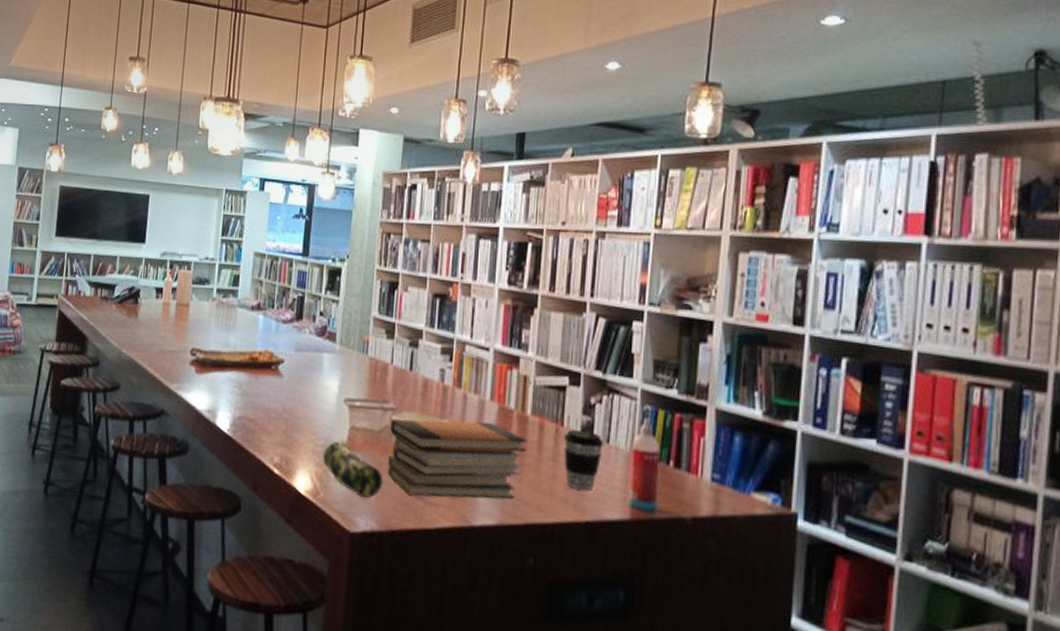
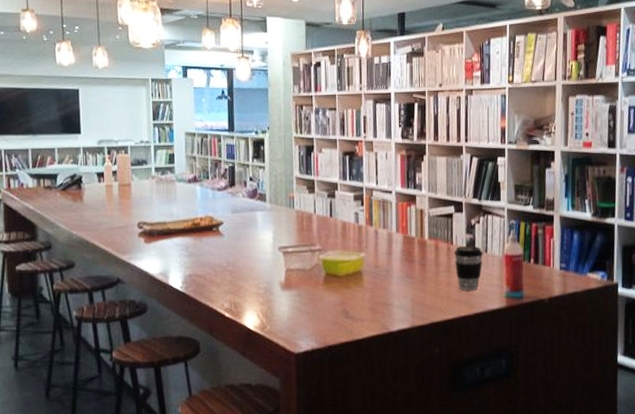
pencil case: present [322,441,383,498] -> none [265,283,318,324]
book stack: present [387,419,528,499] -> none [319,249,427,316]

